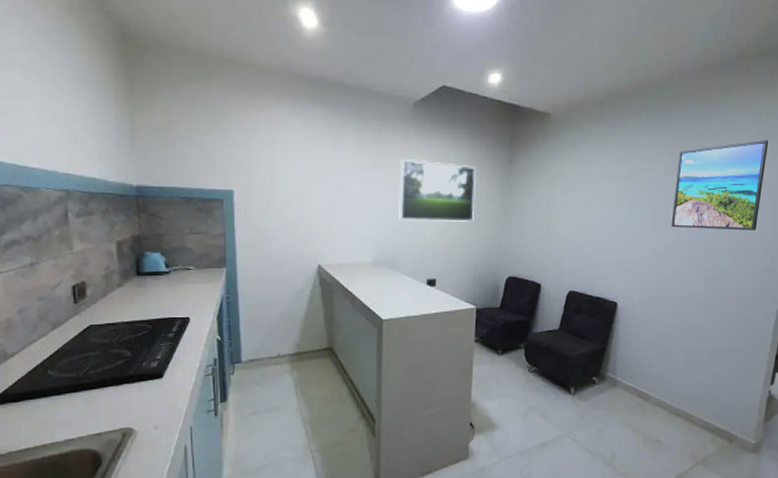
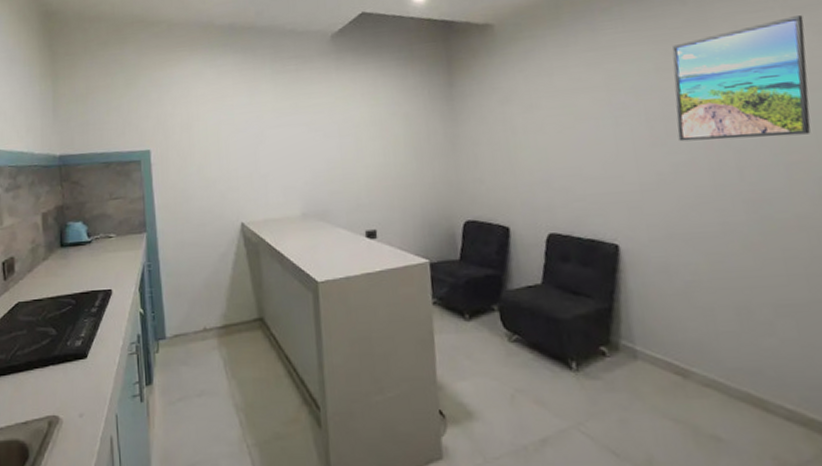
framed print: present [399,158,475,223] -> none [321,94,415,165]

